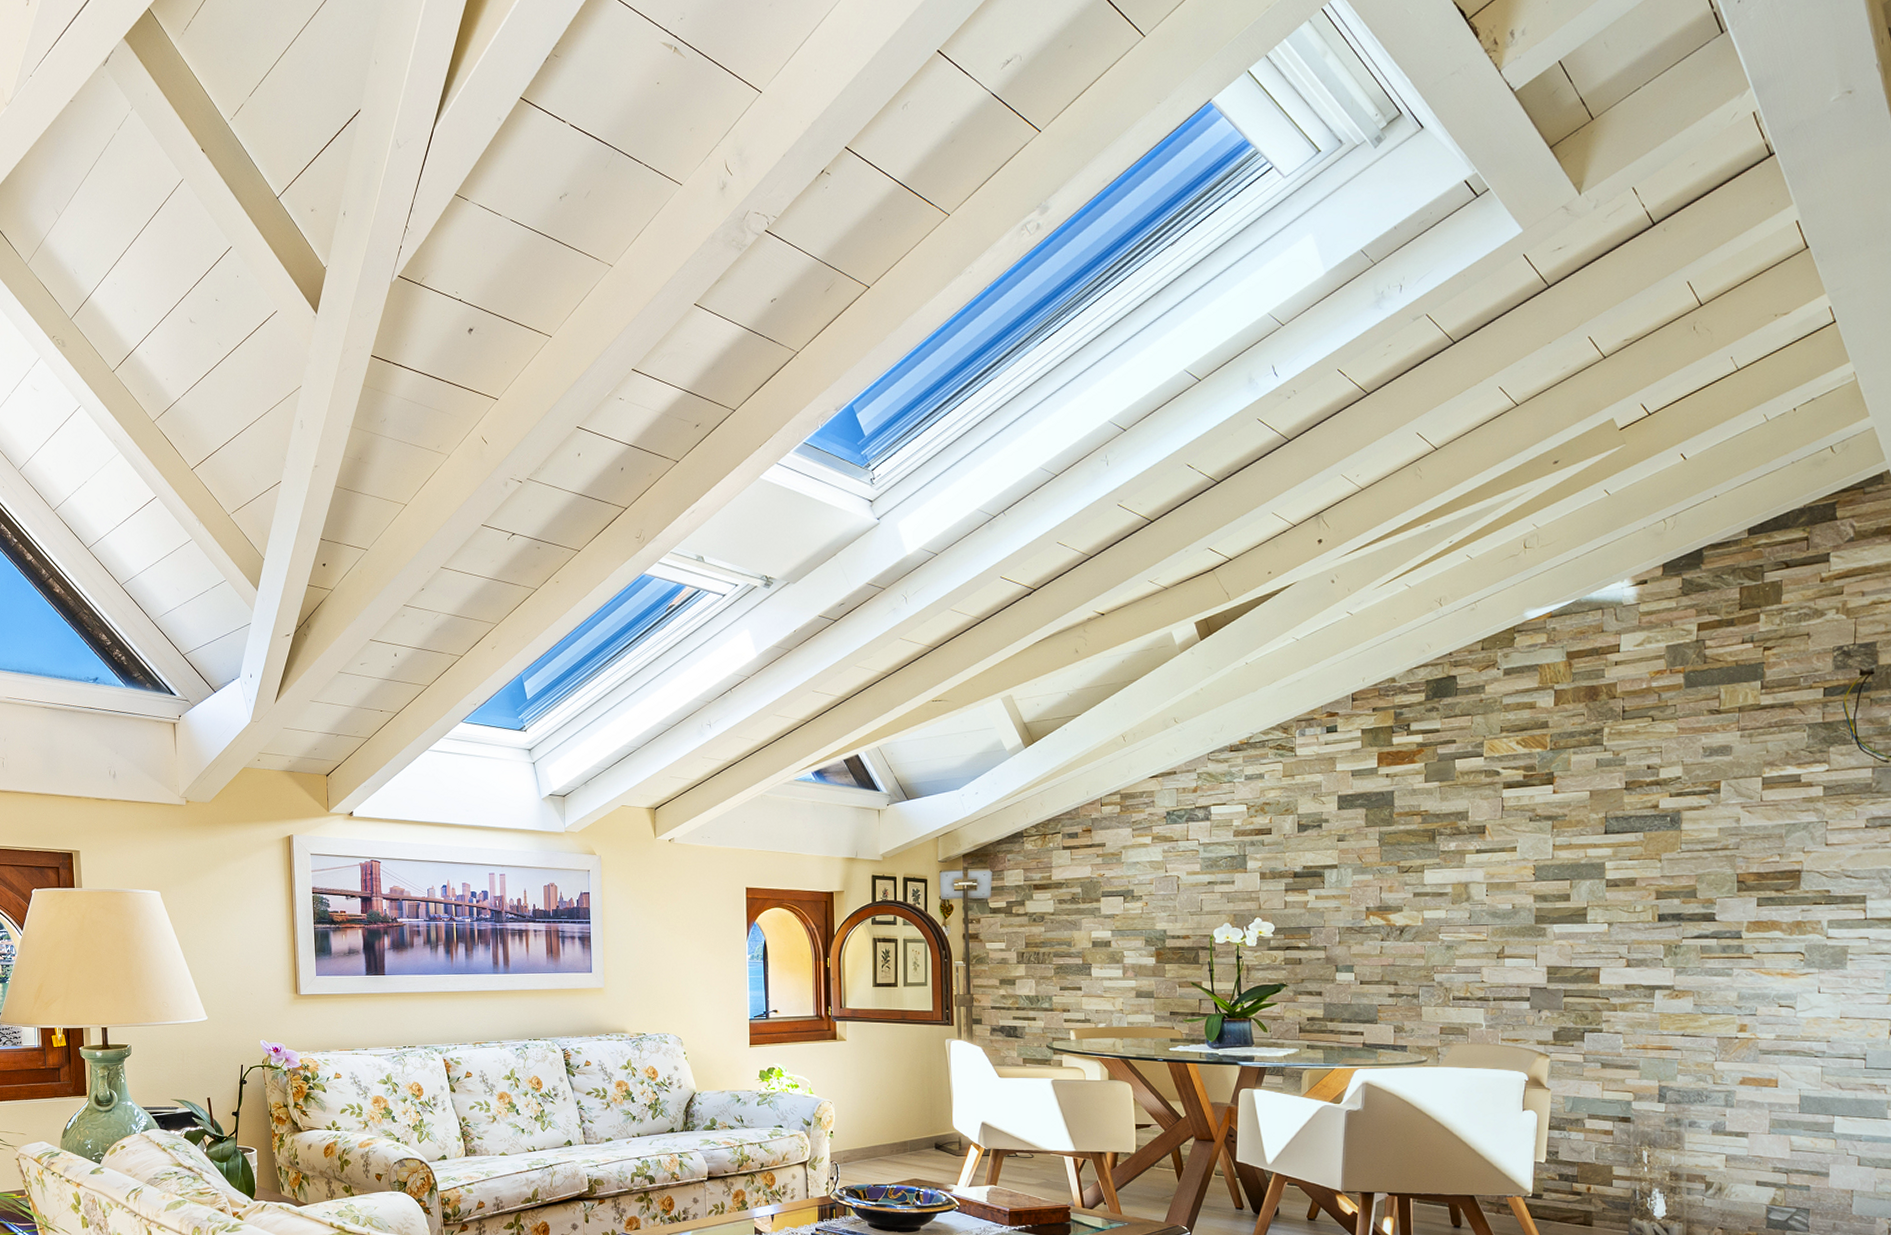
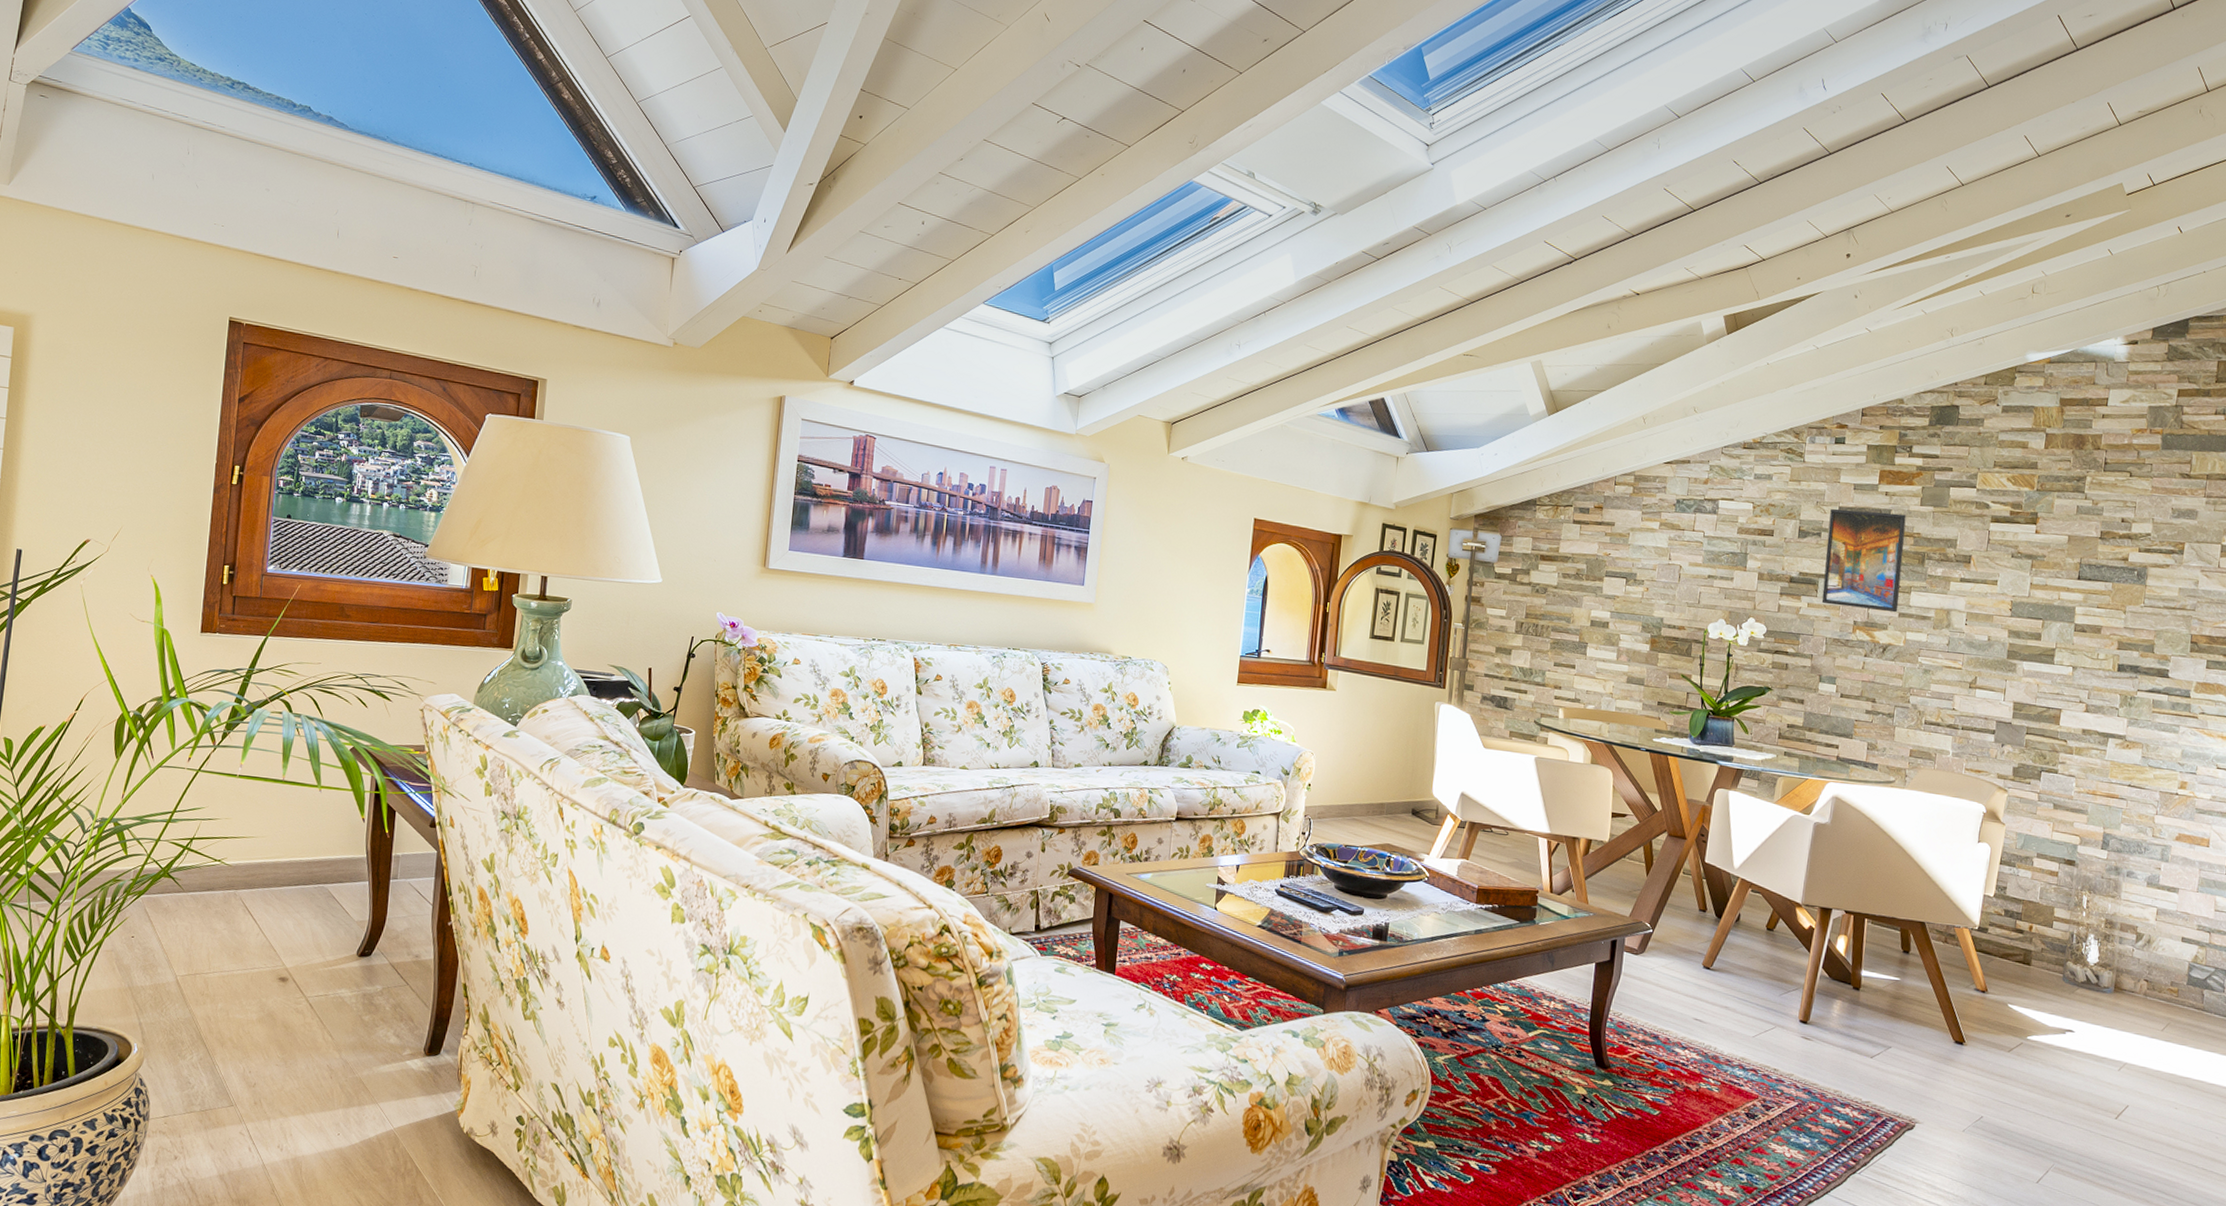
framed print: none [1329,794,1412,894] -> present [1821,508,1907,613]

